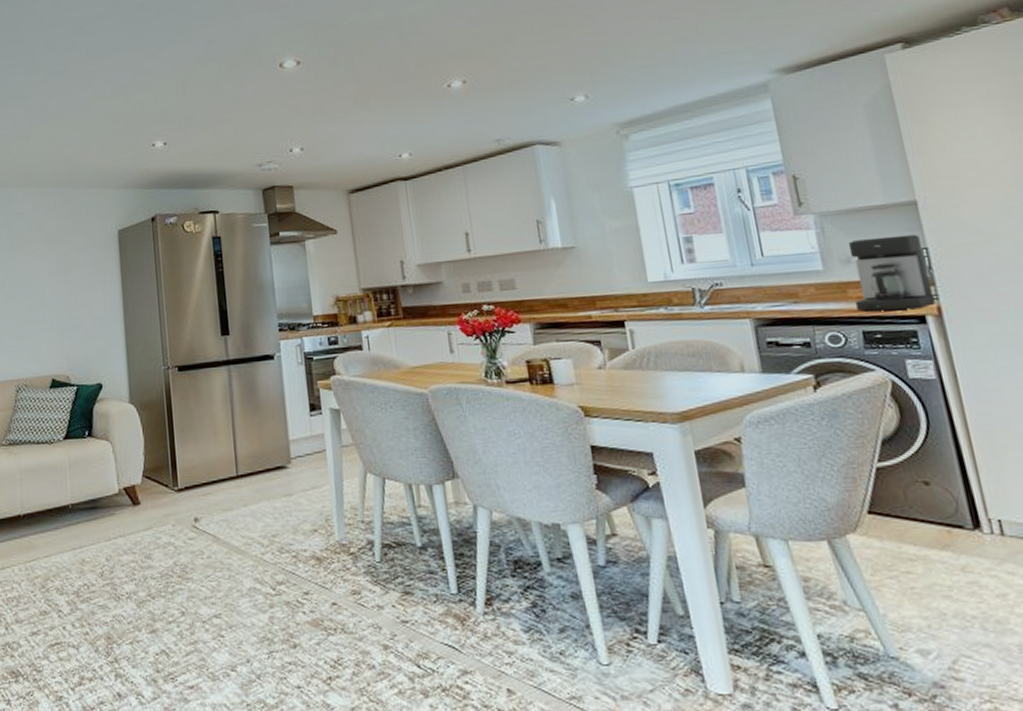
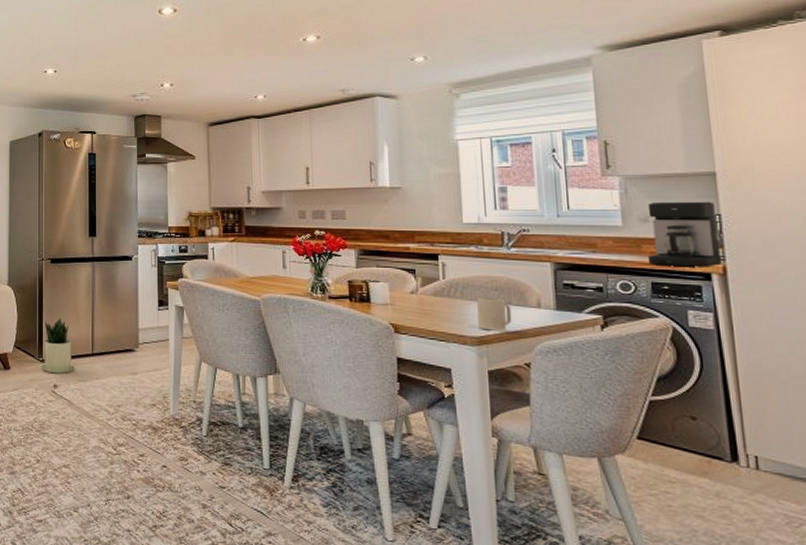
planter: none [176,436,218,505] -> present [42,318,75,374]
mug: none [673,365,715,405] -> present [477,297,512,332]

